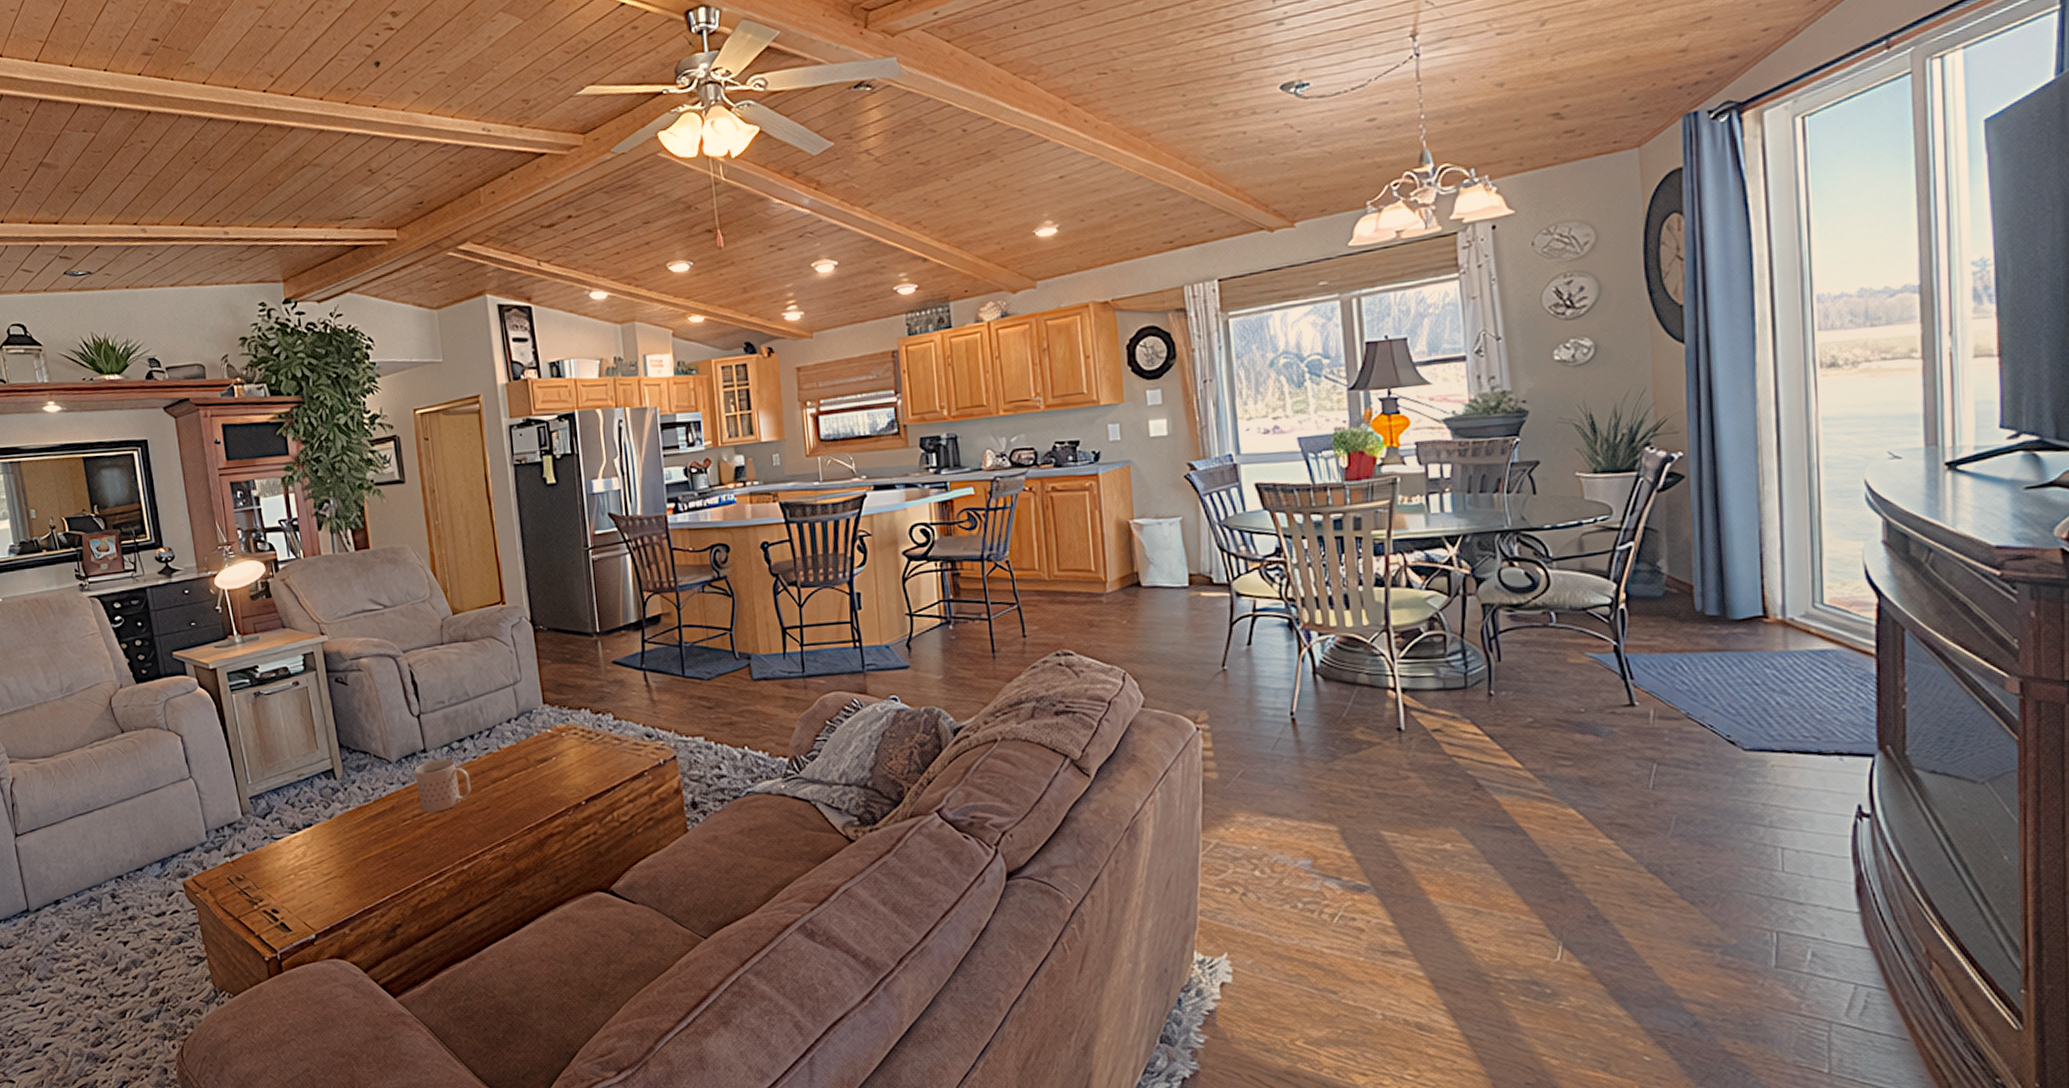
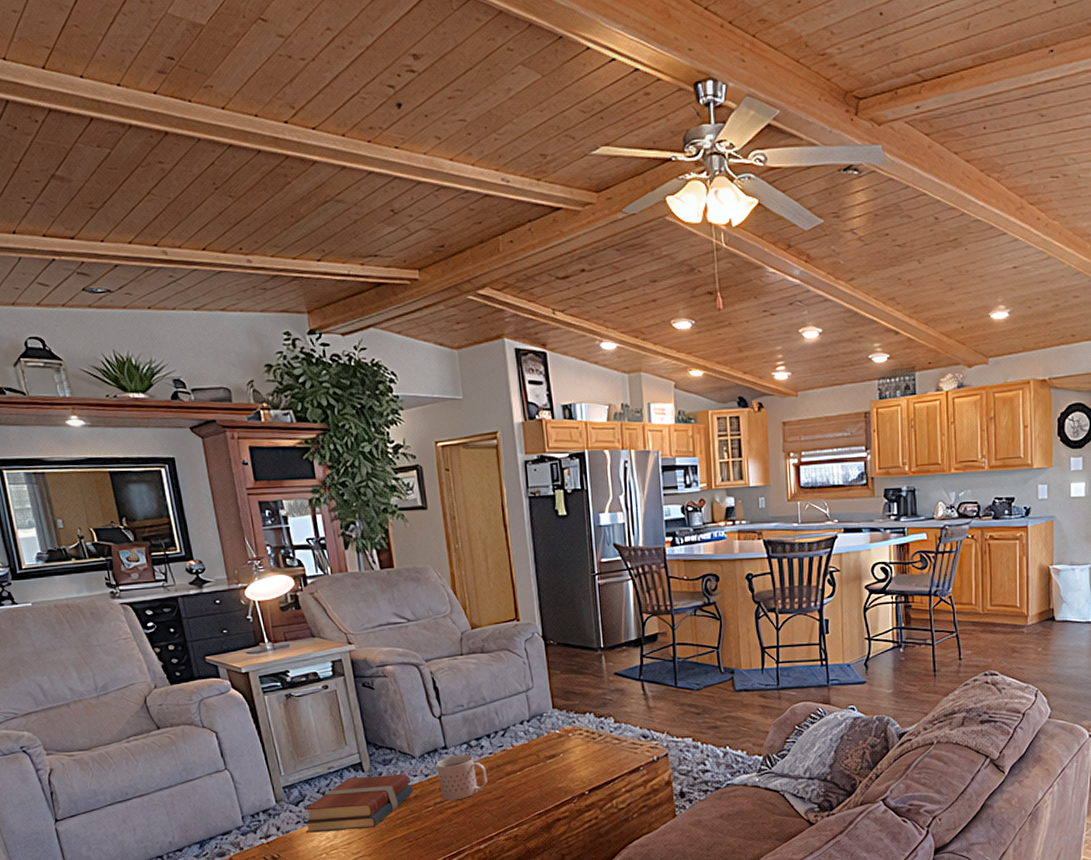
books: none [271,782,390,850] -> present [304,774,414,833]

